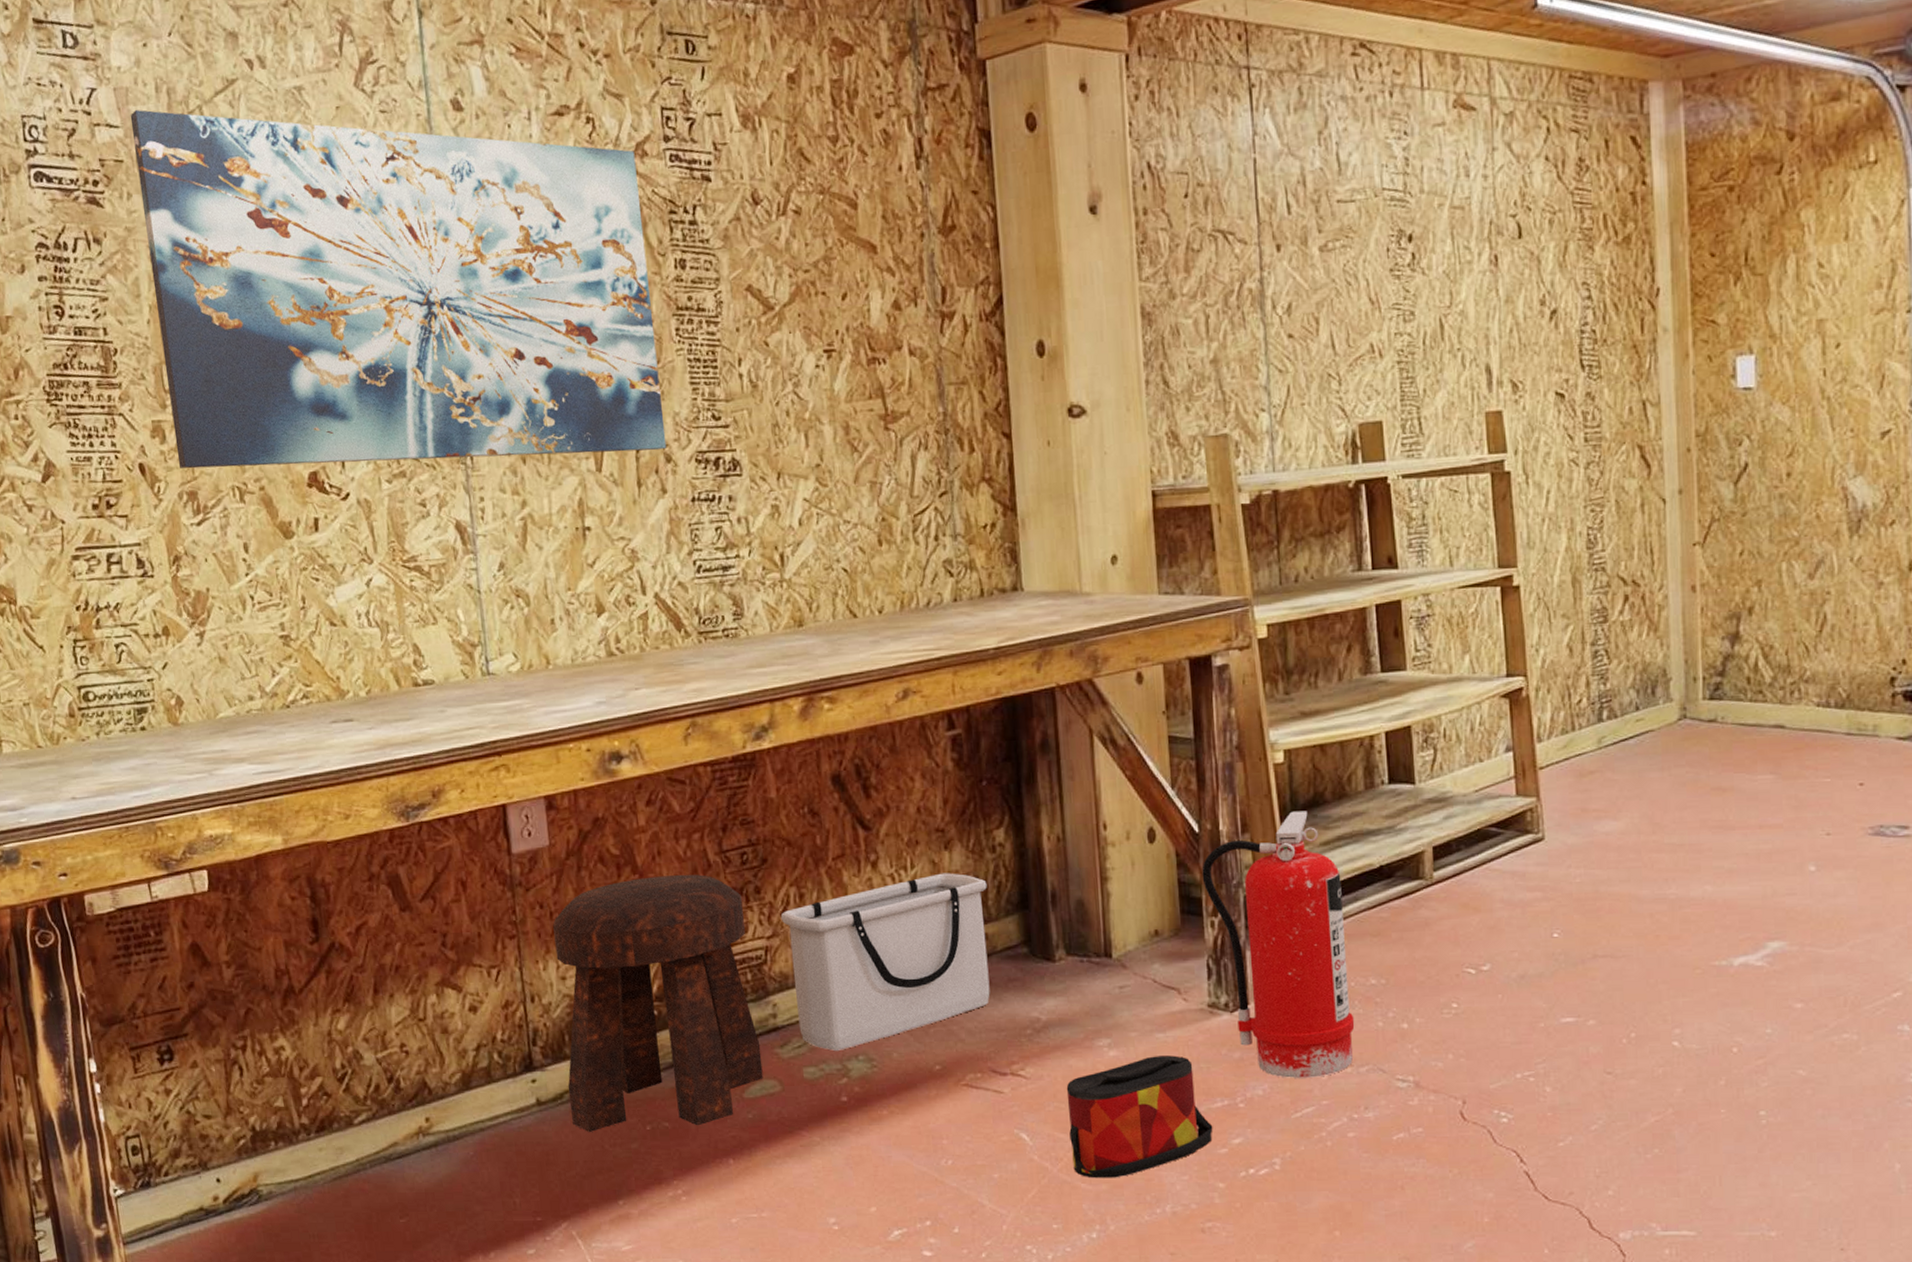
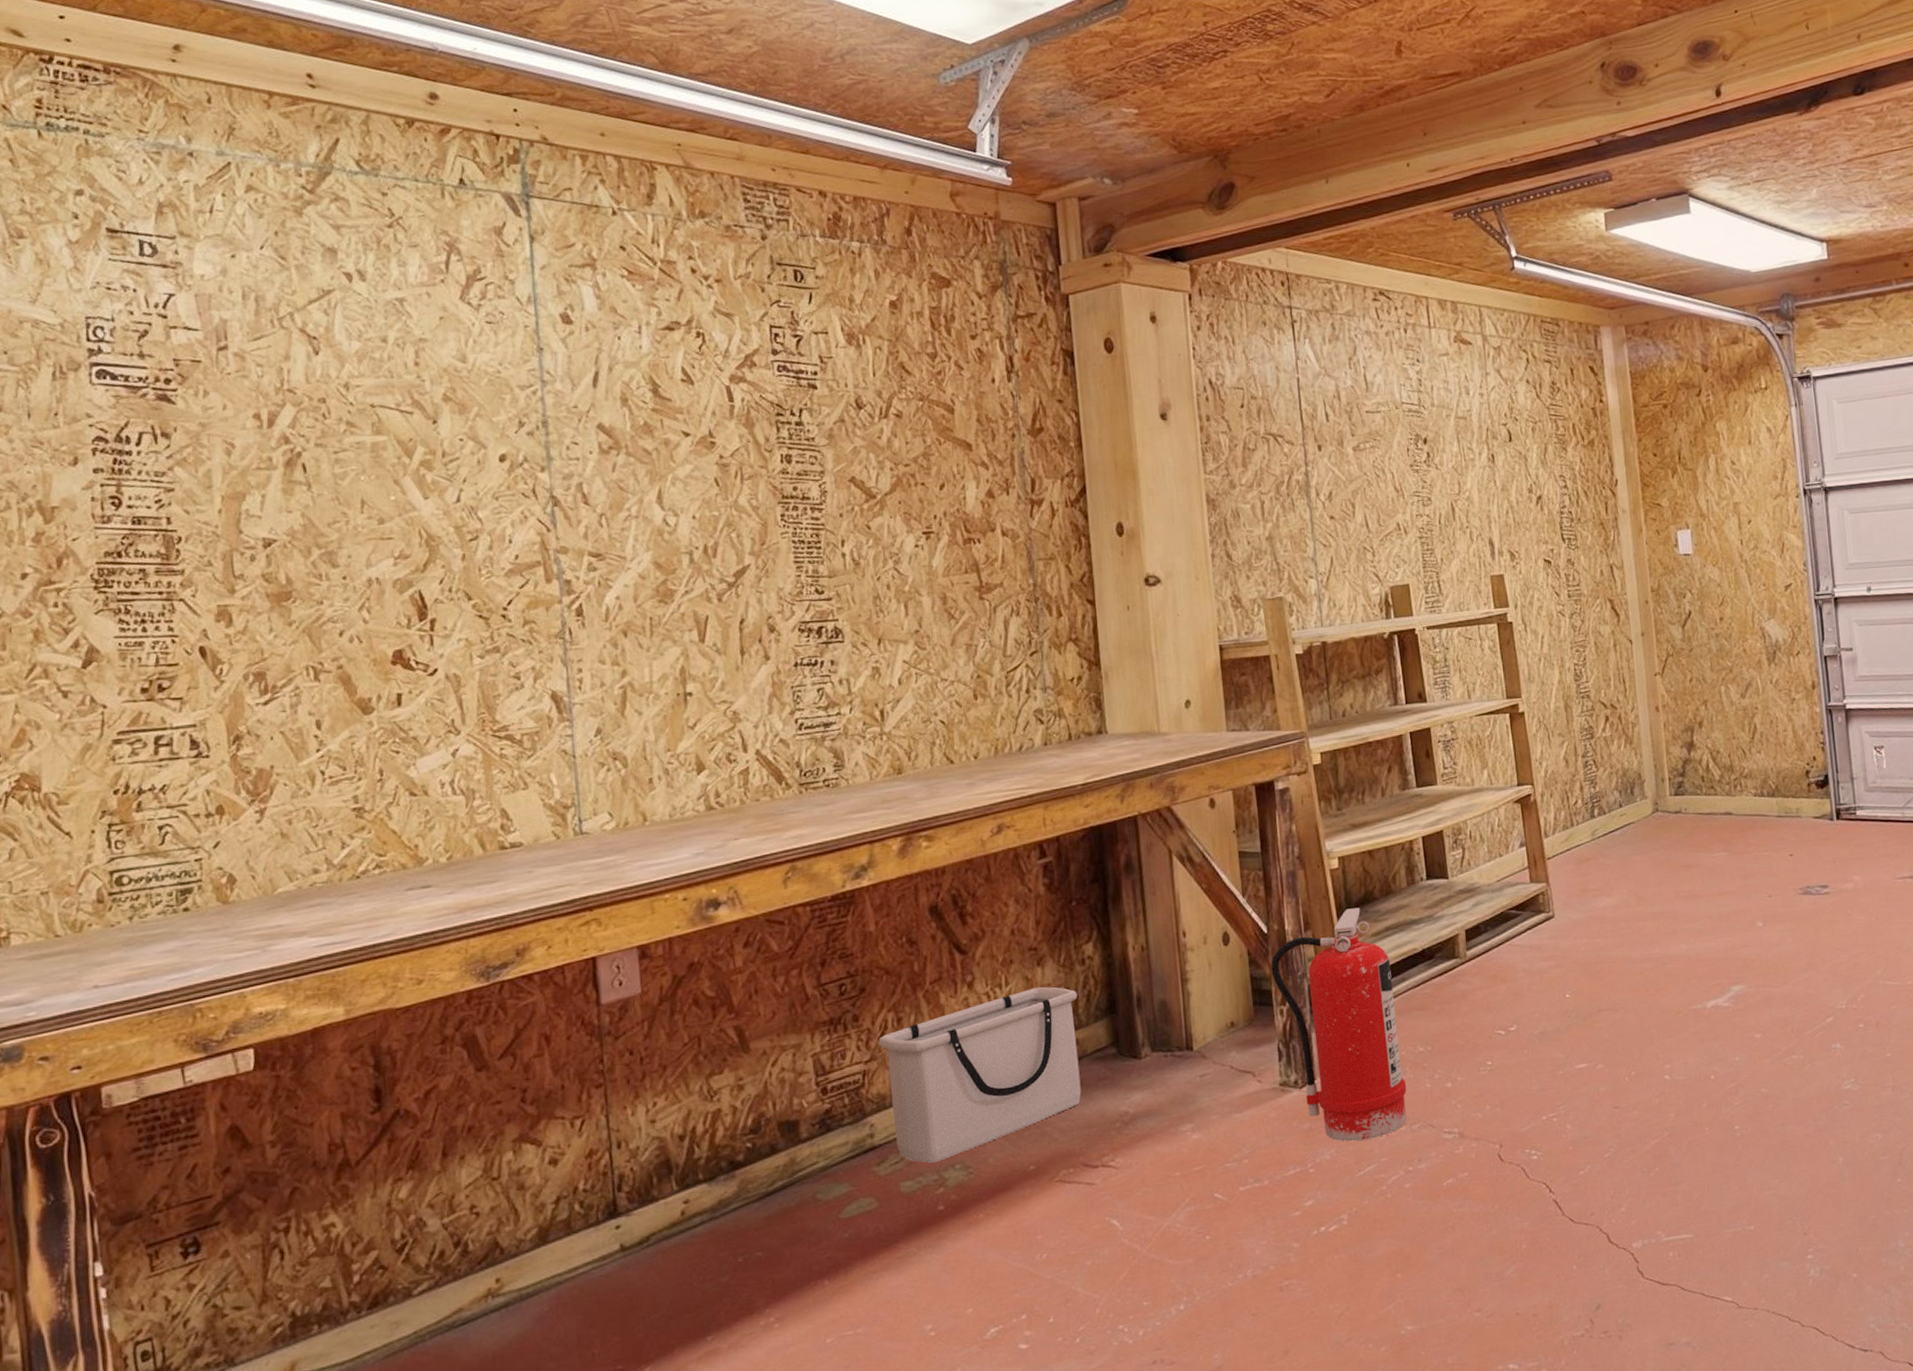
wall art: present [130,110,667,469] -> none [212,315,770,651]
stool: present [553,874,764,1133] -> none [643,1008,860,1272]
bag: present [1066,1055,1213,1178] -> none [1153,1132,1288,1254]

